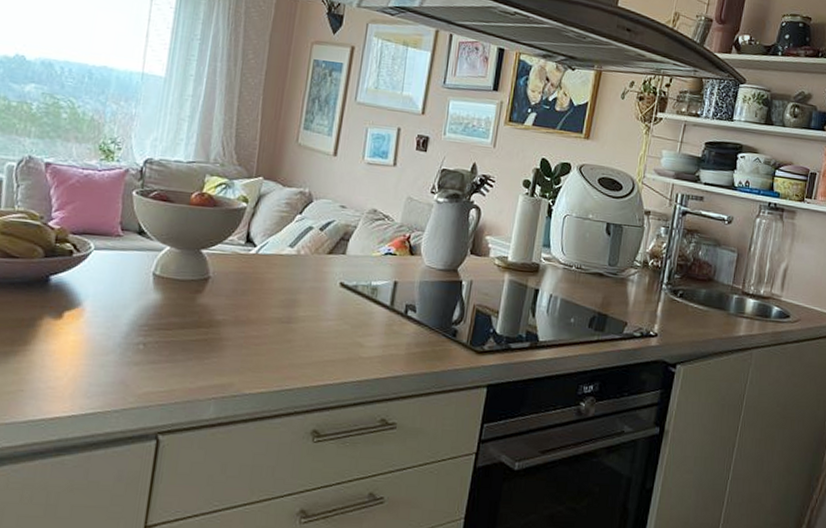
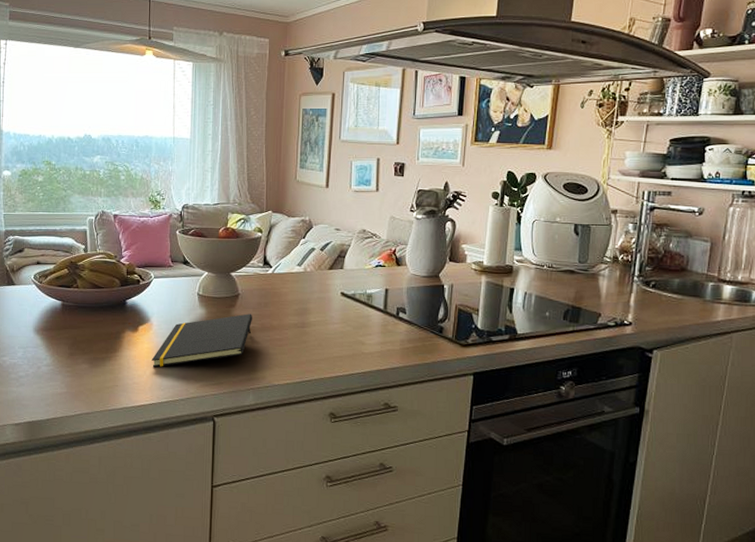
notepad: none [77,302,224,368] -> present [151,313,252,368]

